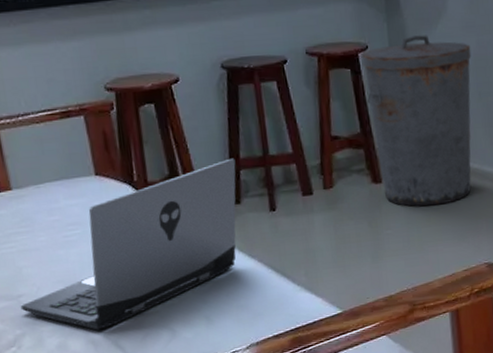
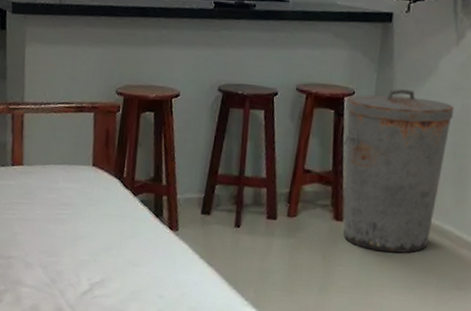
laptop: present [20,158,236,330] -> none [9,172,214,302]

